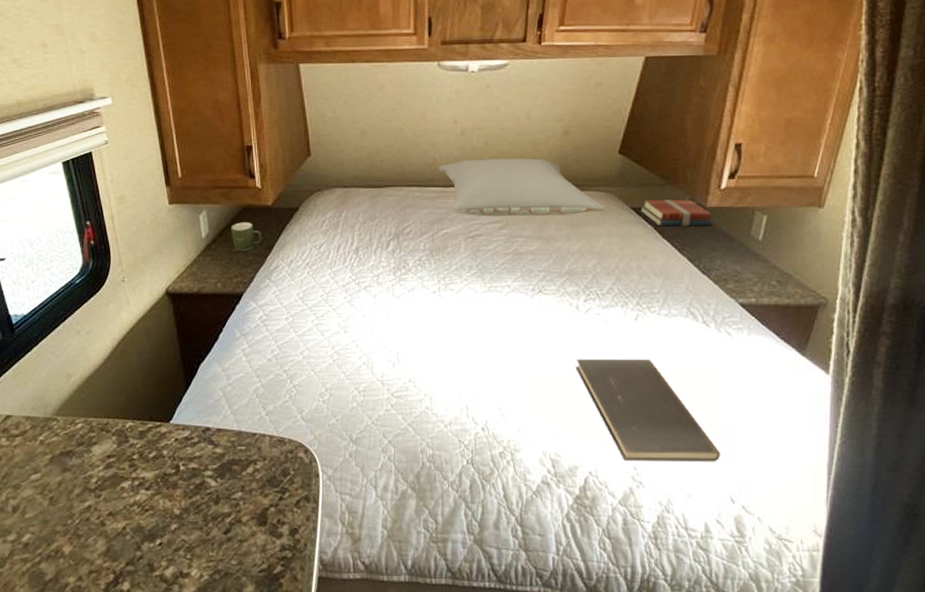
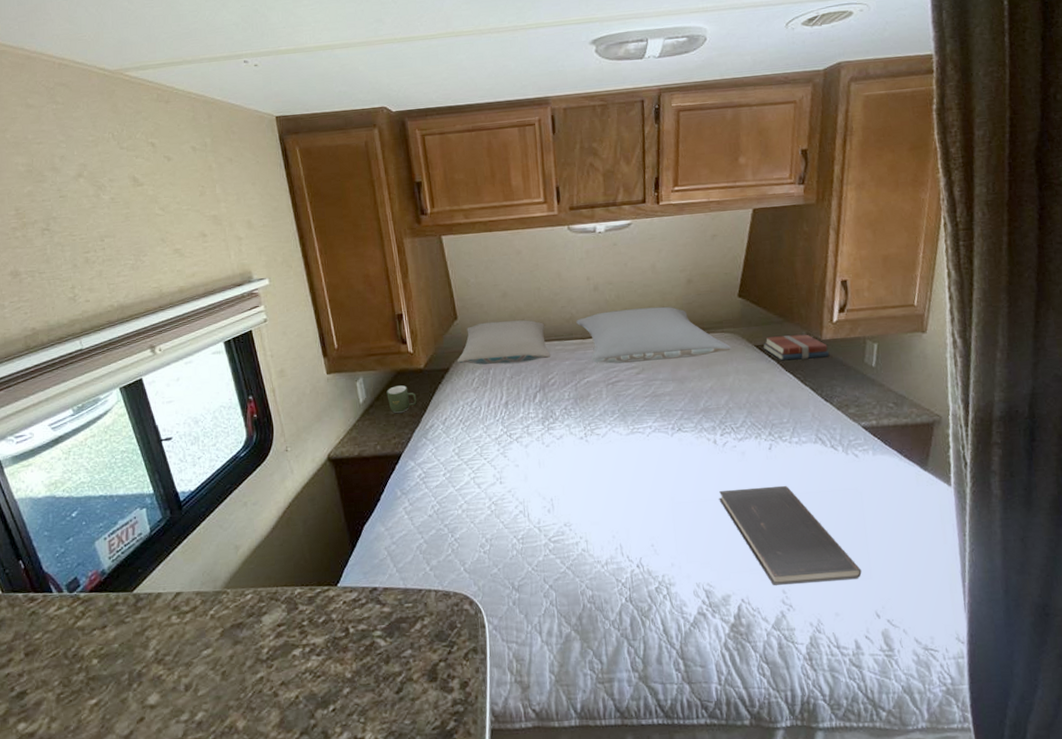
pillow: none [308,161,408,207] -> present [457,320,550,365]

